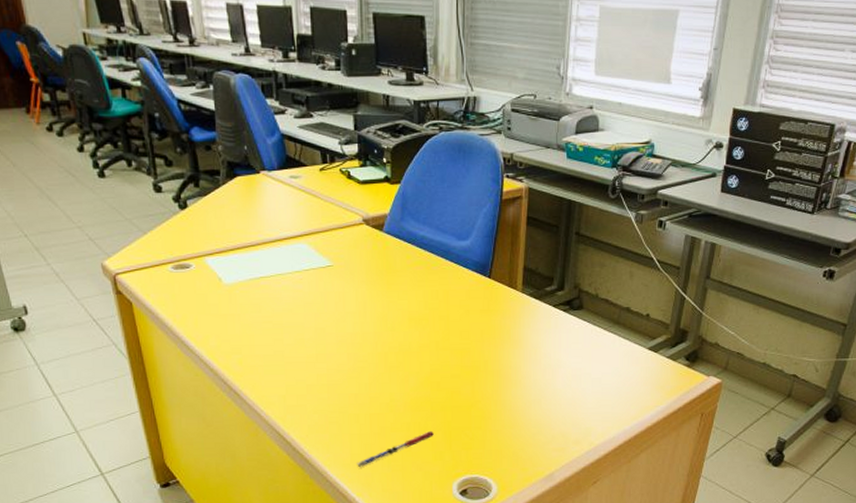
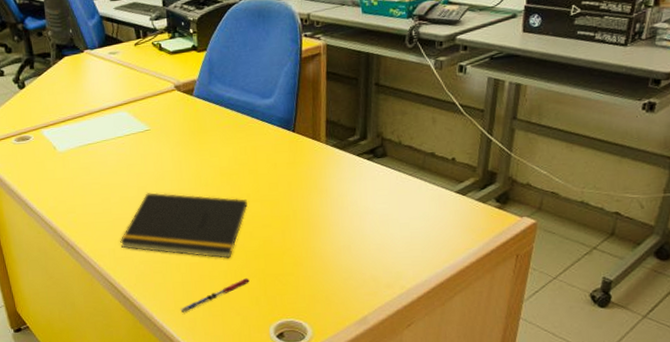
notepad: none [292,335,436,409] -> present [120,192,247,258]

